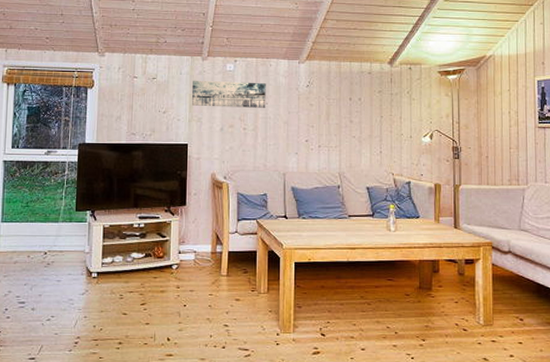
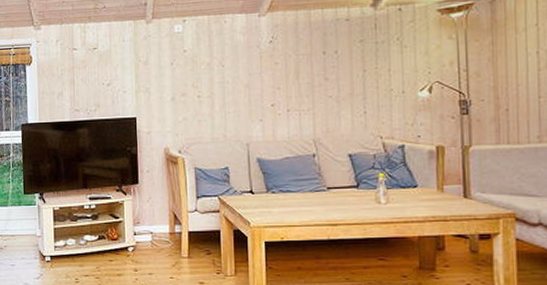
wall art: present [192,80,266,108] -> none [137,43,222,75]

